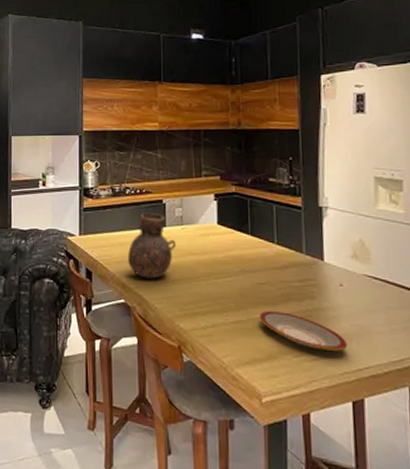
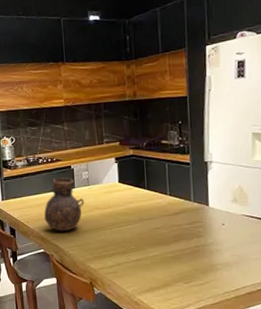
plate: present [259,311,347,351] -> none [156,249,228,276]

